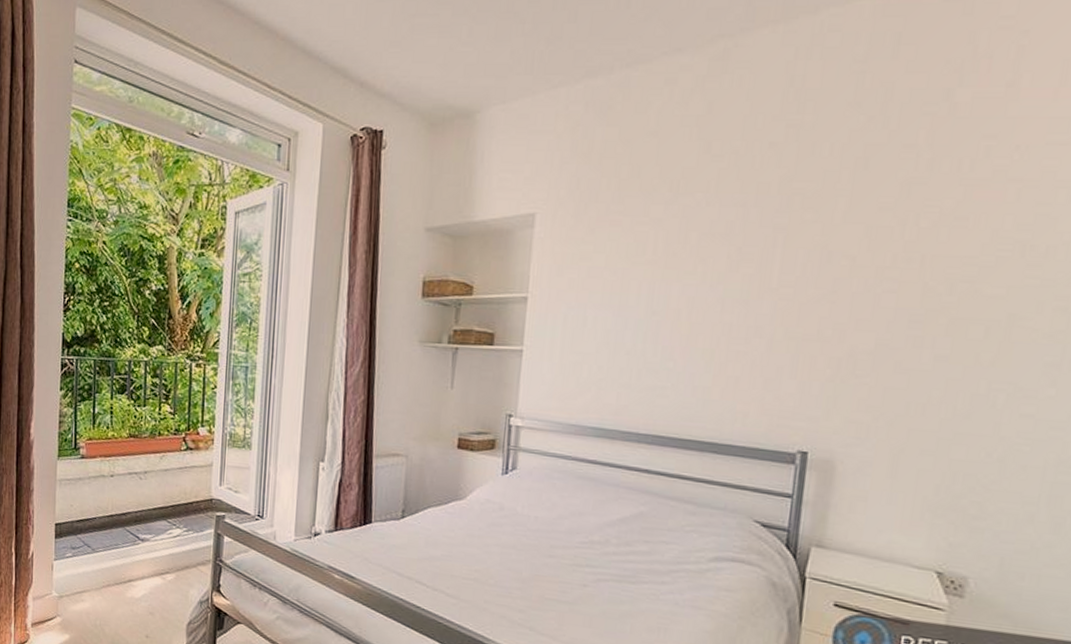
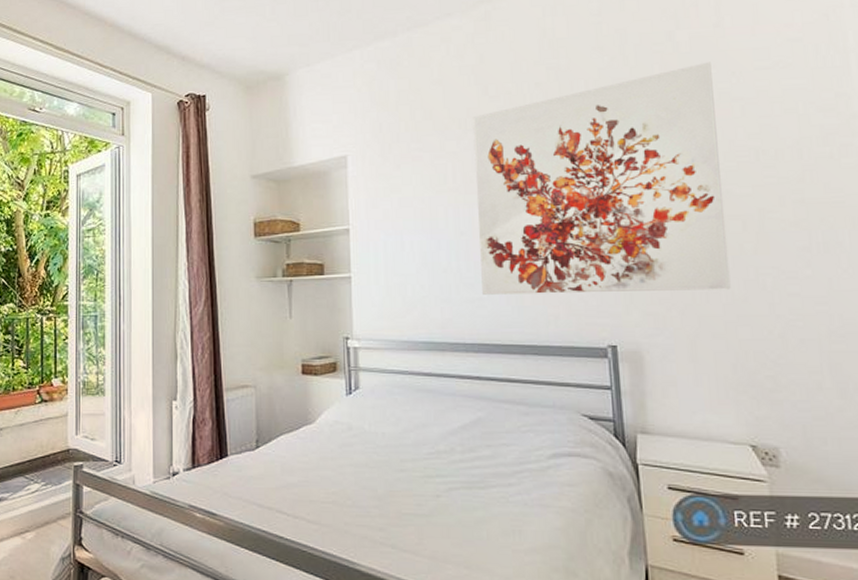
wall art: none [666,130,993,403] -> present [472,61,731,295]

